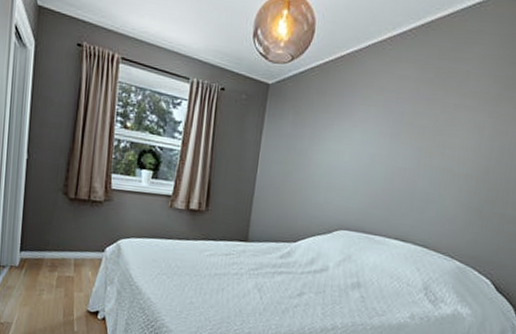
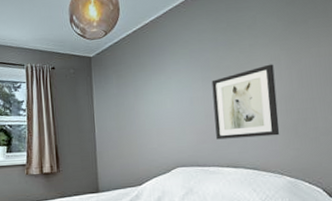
wall art: none [391,131,476,215] -> present [211,64,280,140]

